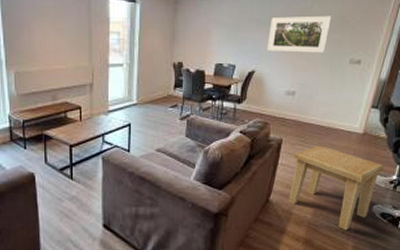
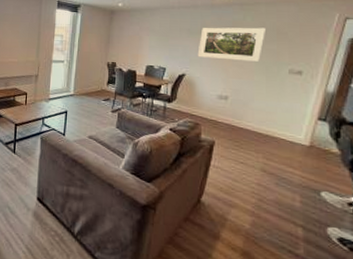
side table: present [289,145,384,231] -> none [223,152,339,250]

